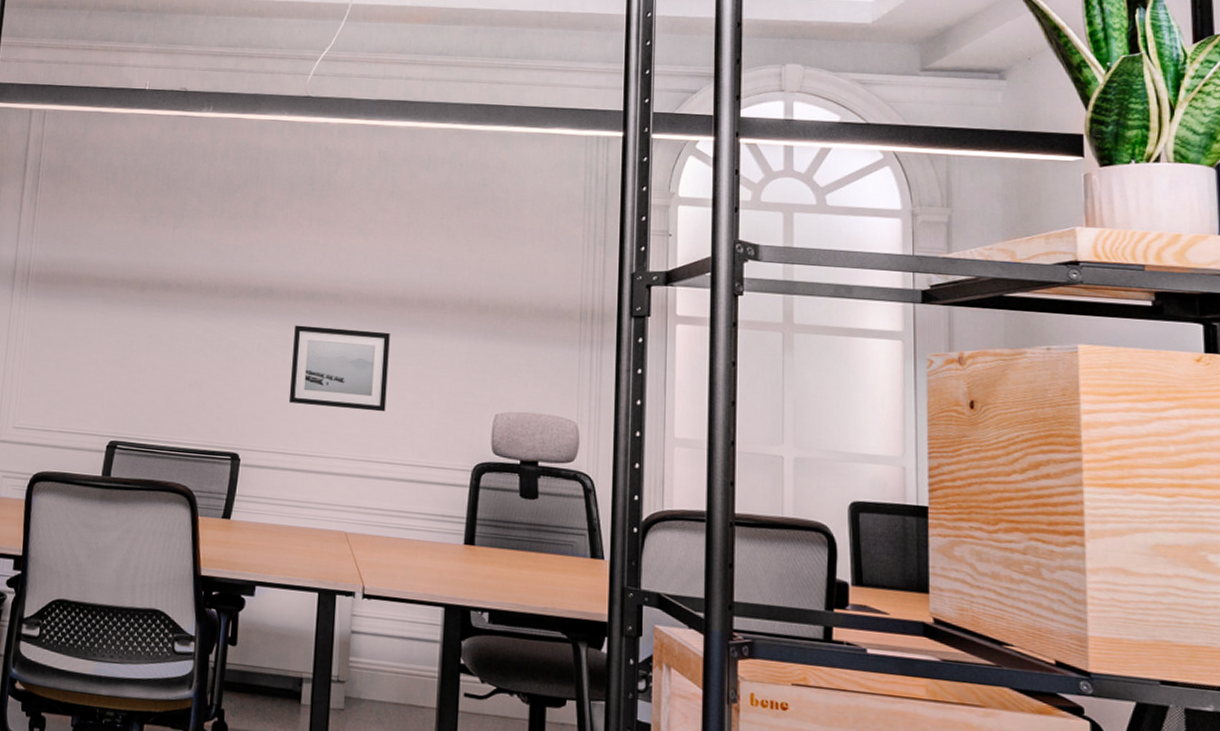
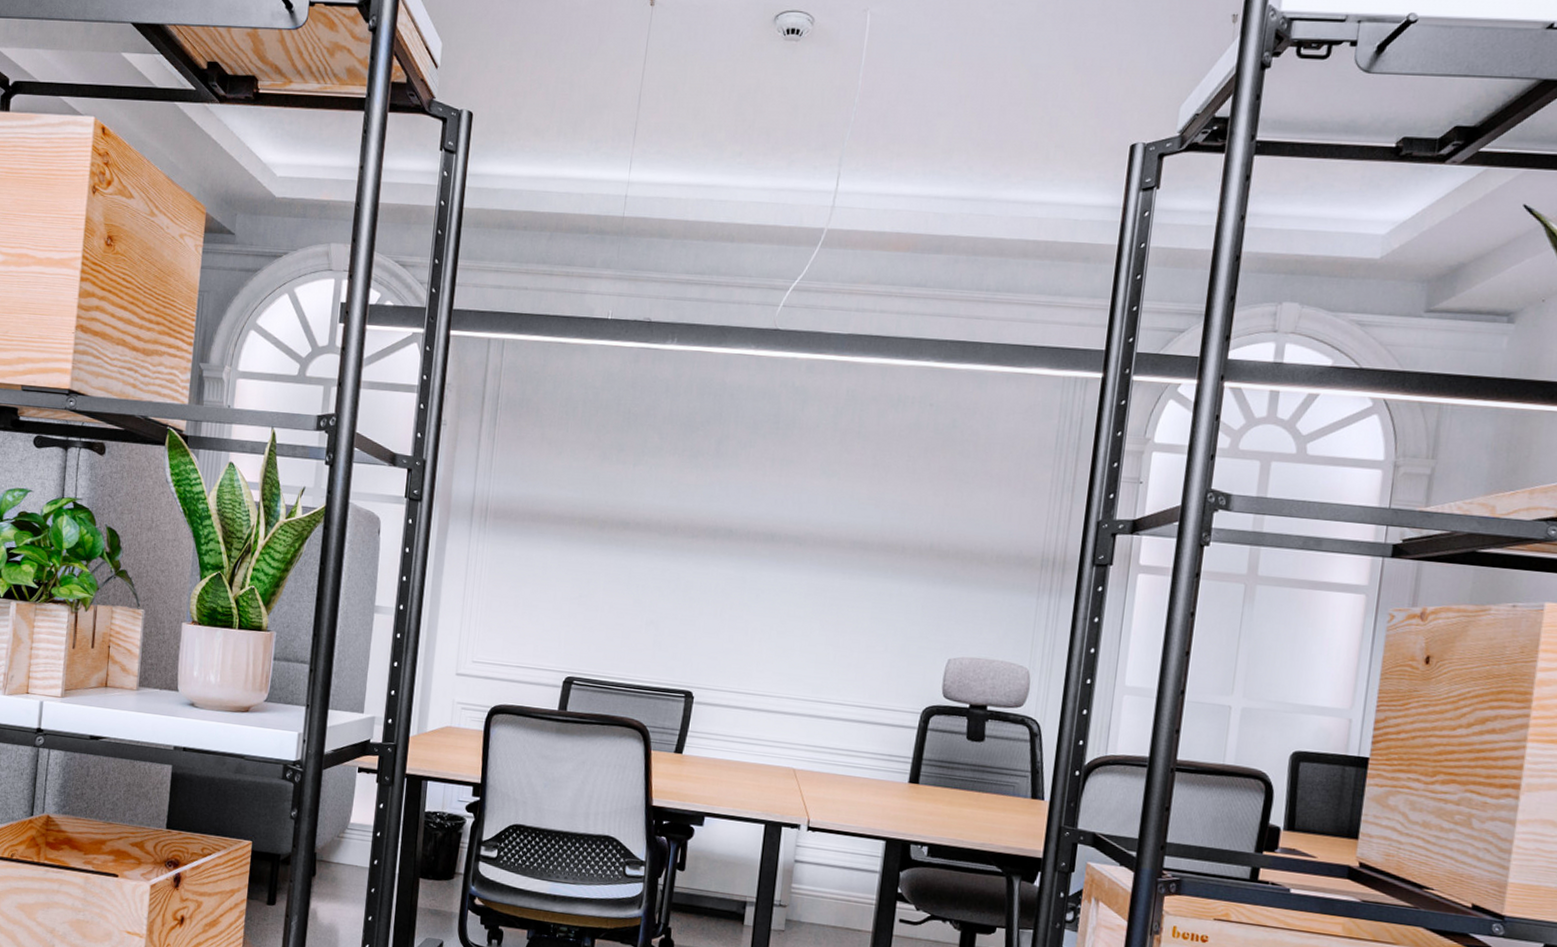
wall art: present [288,325,390,412] -> none [743,566,848,655]

